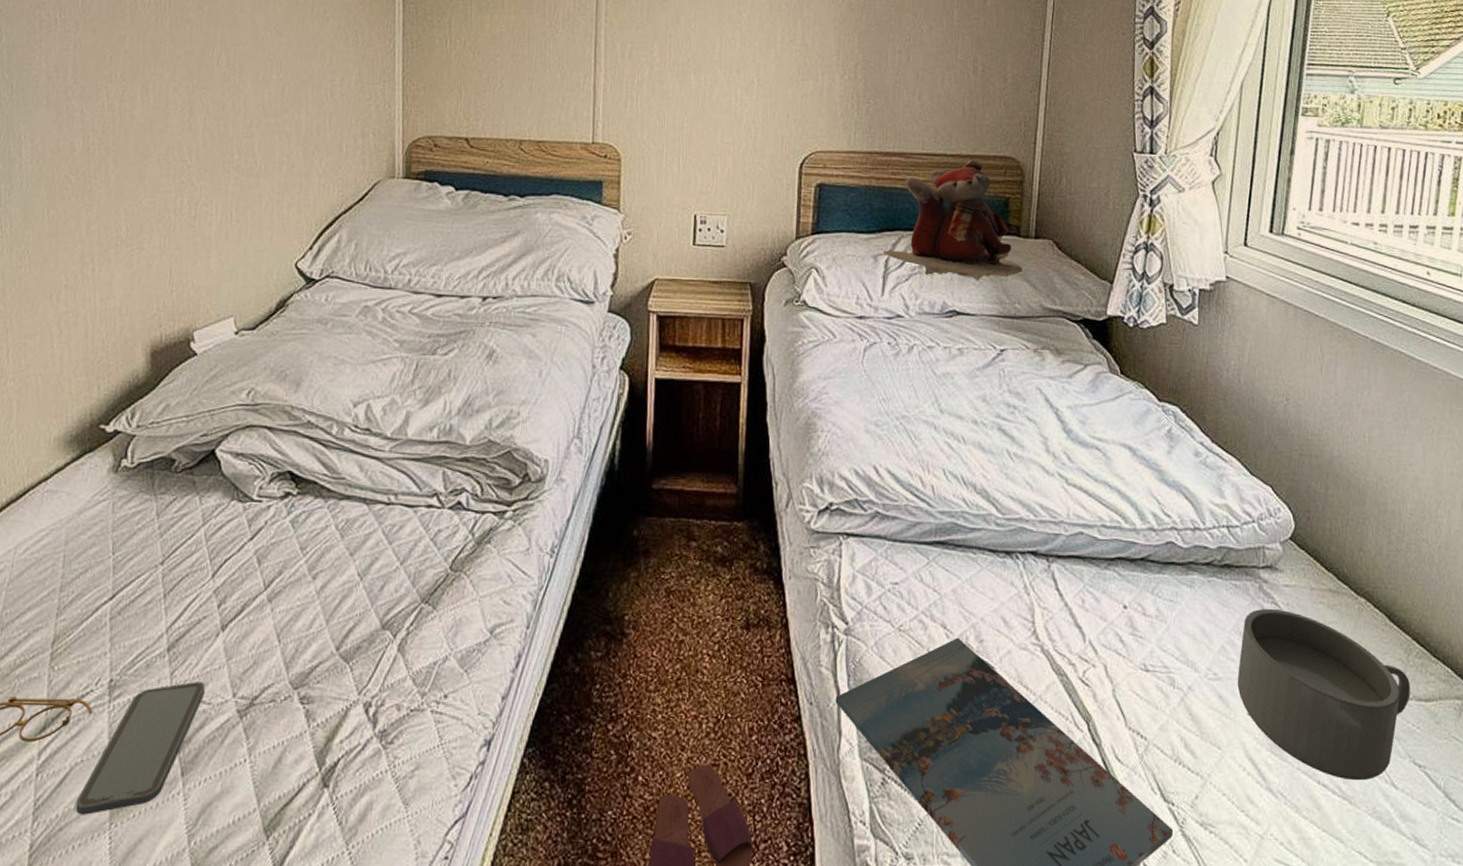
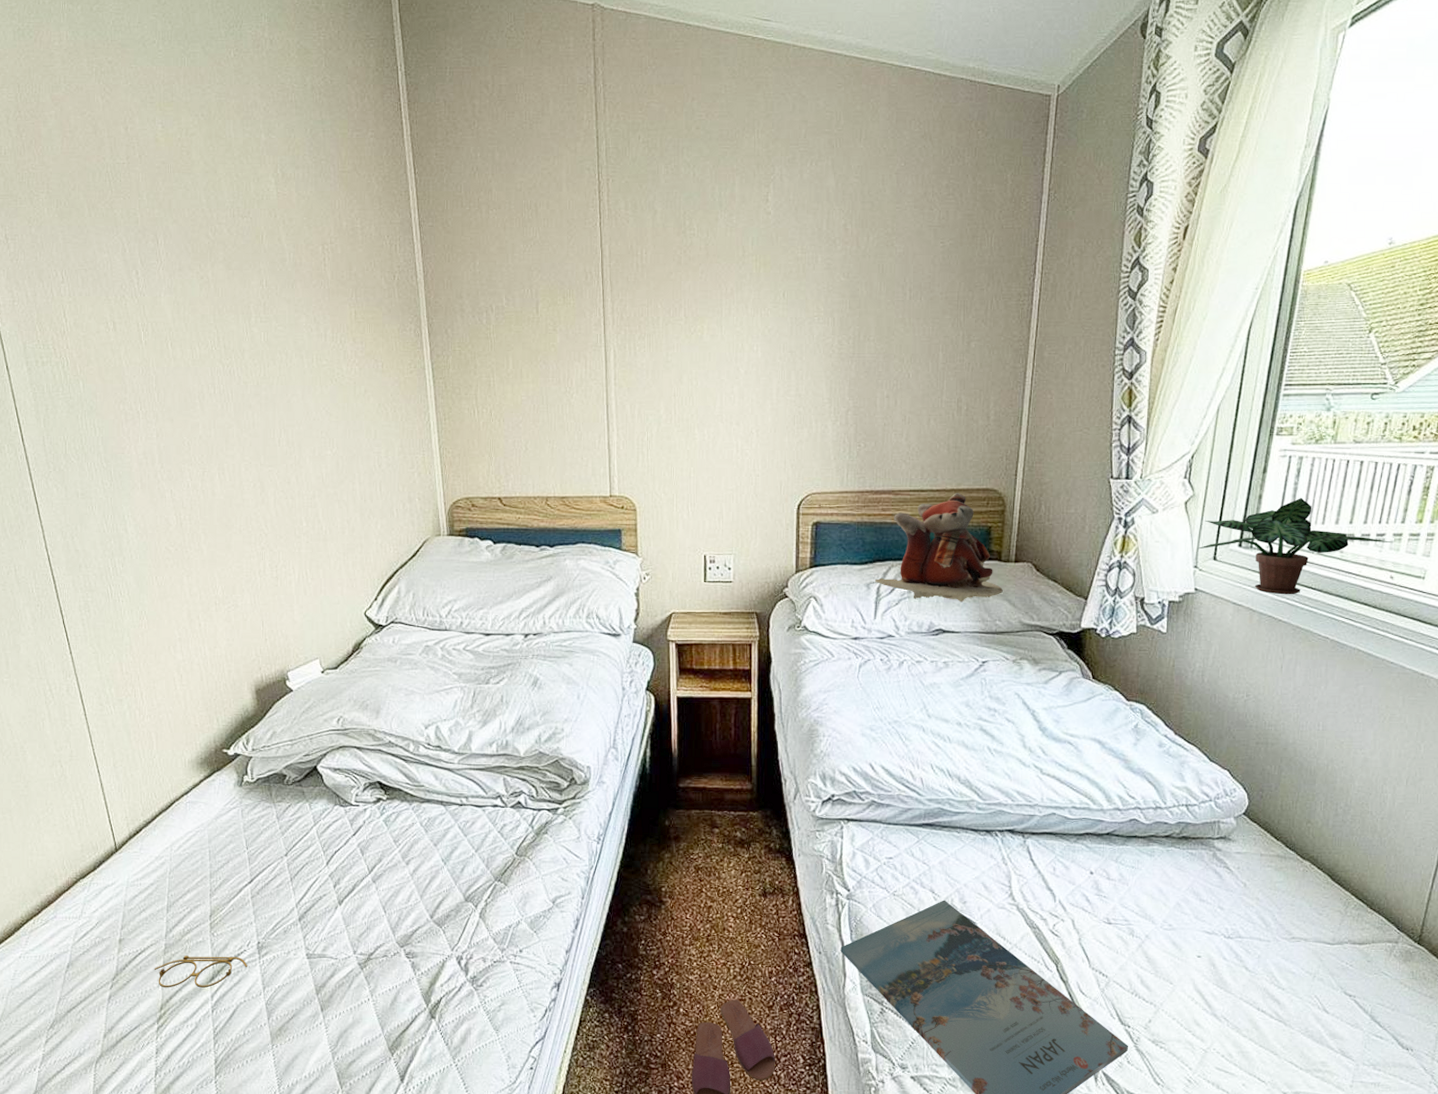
smartphone: present [75,681,206,815] -> none [244,942,331,1039]
potted plant: none [1227,182,1427,288] -> present [1197,497,1393,595]
cup: present [1237,608,1411,781] -> none [1189,871,1347,1008]

